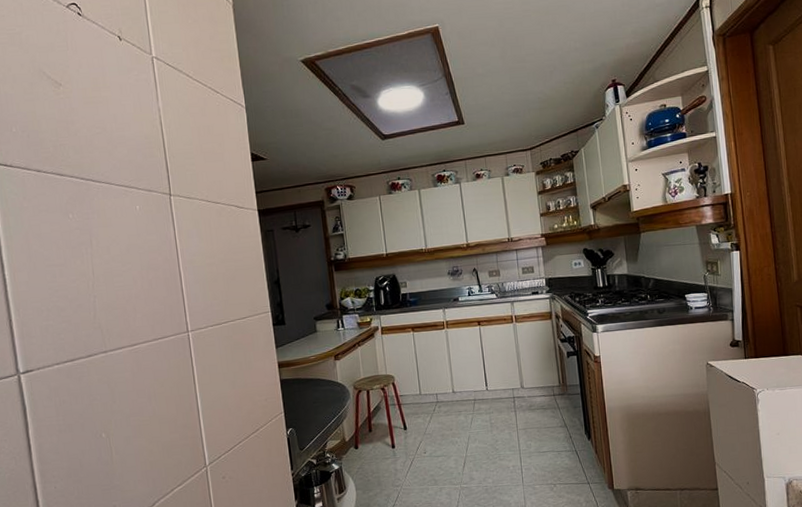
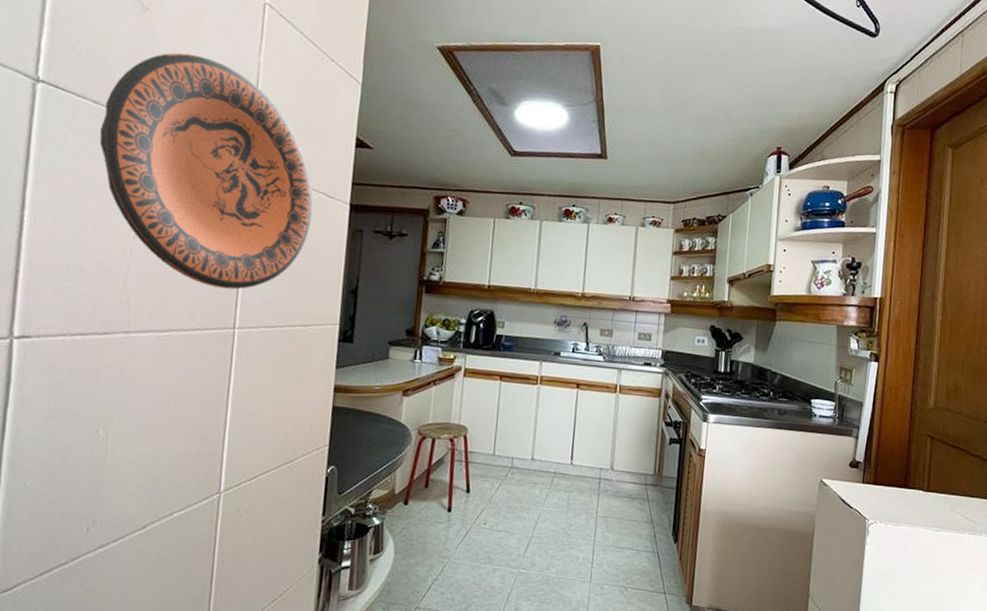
decorative plate: none [45,113,230,302] -> present [99,52,313,290]

